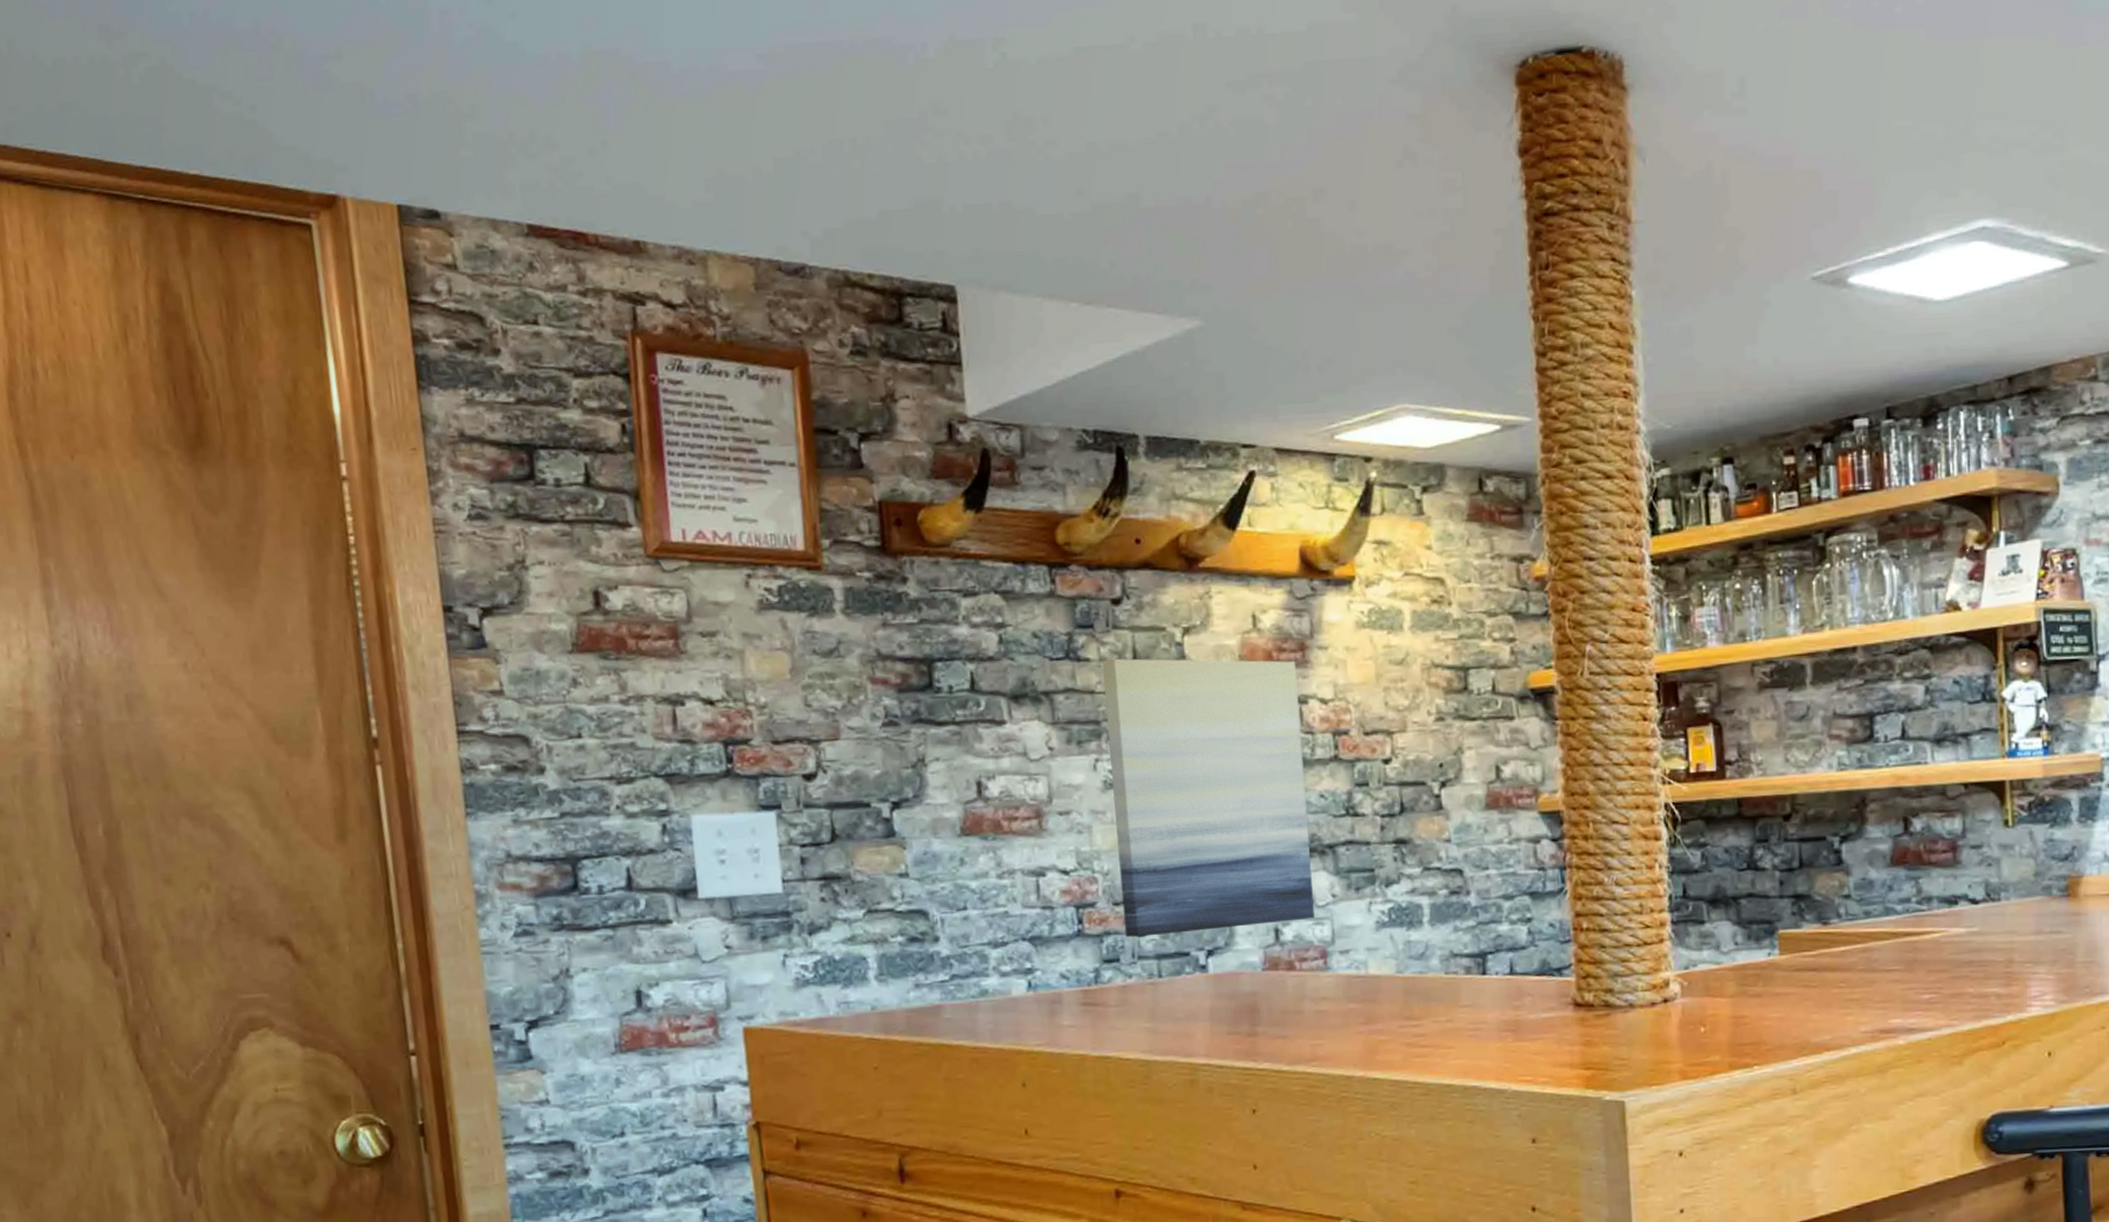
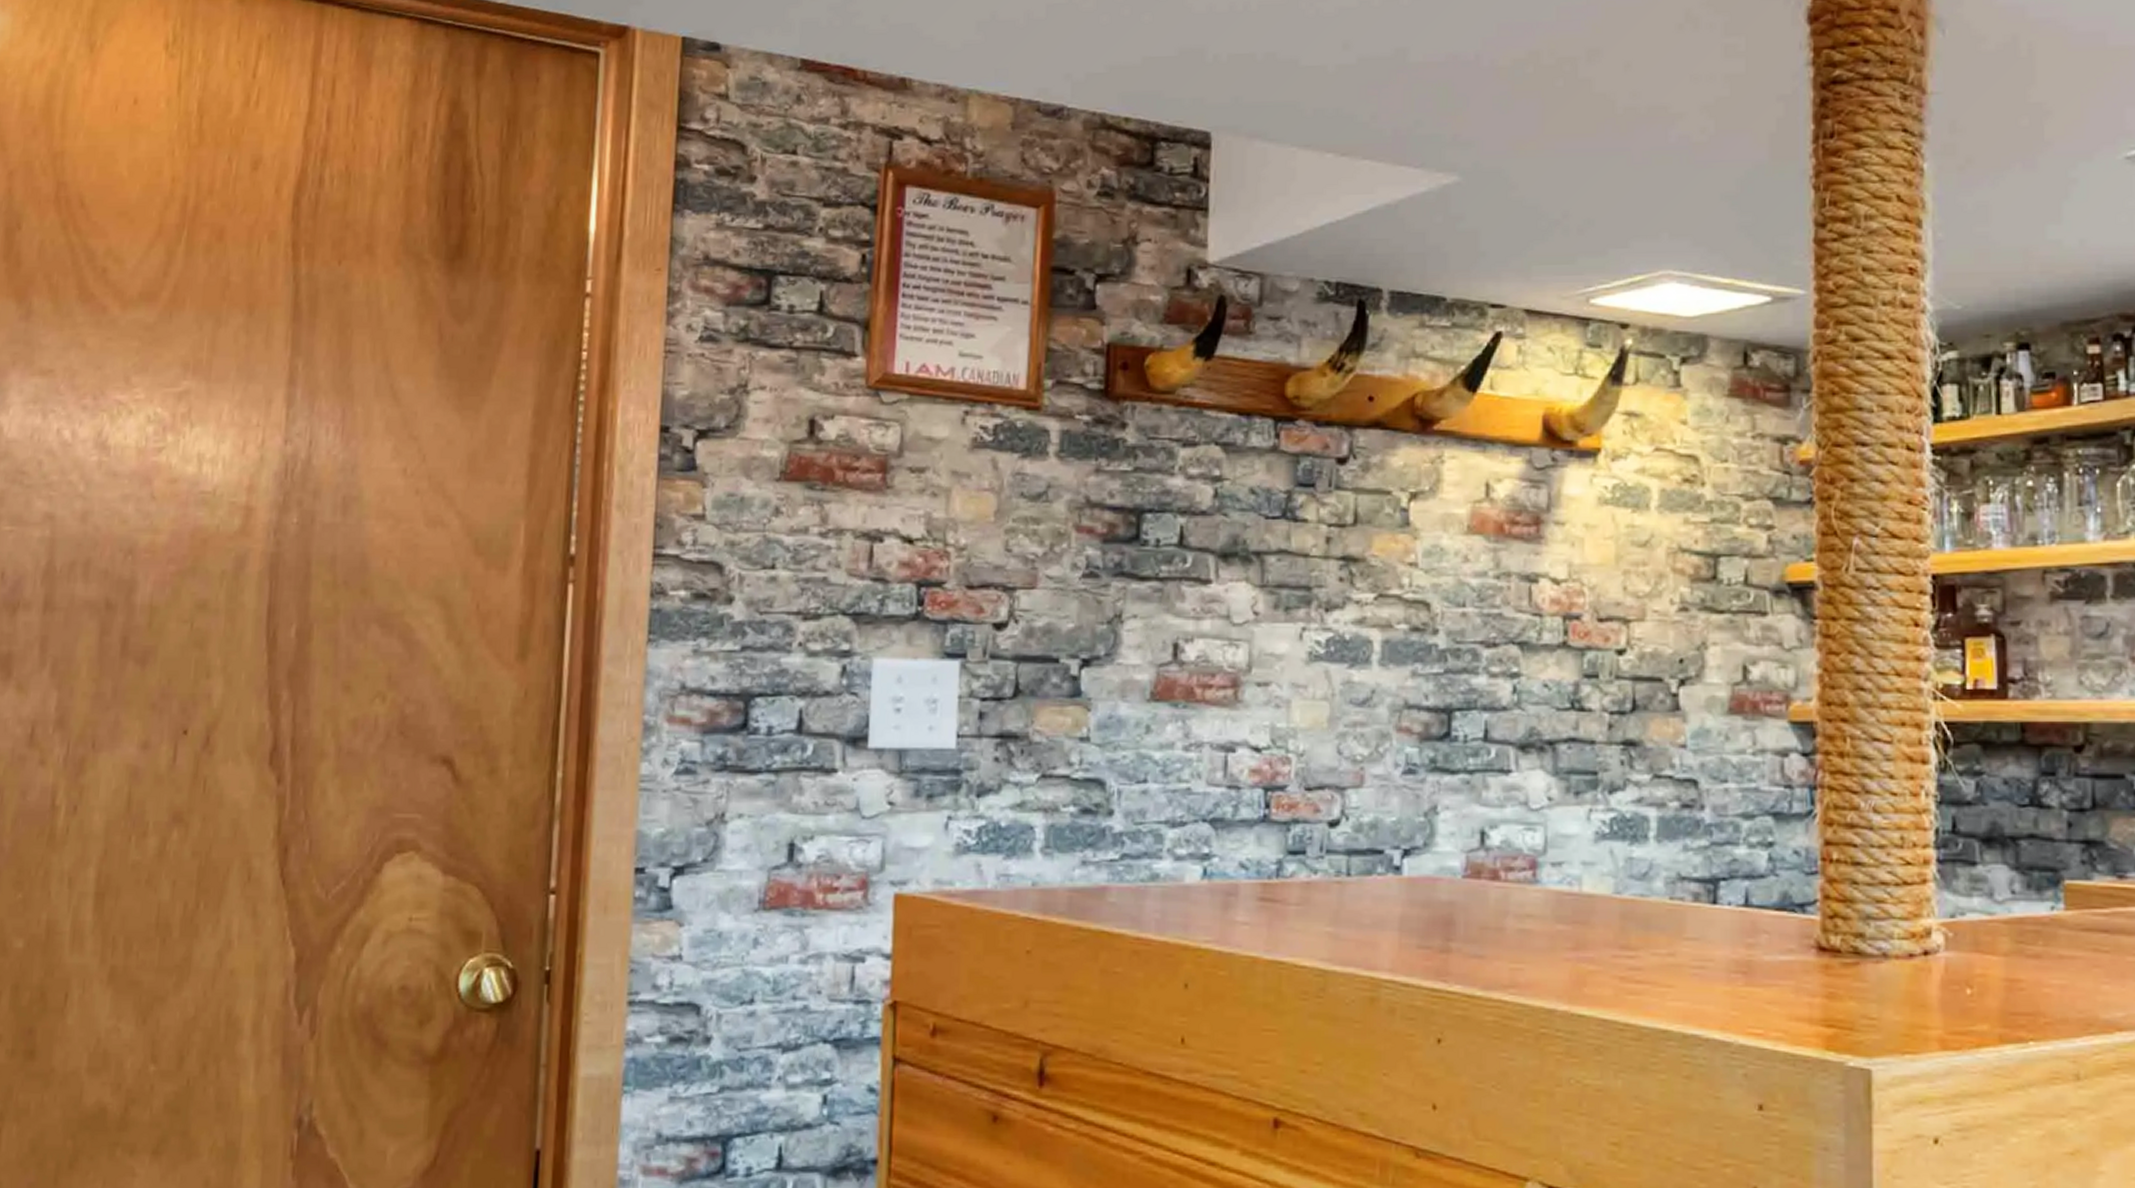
wall art: present [1101,658,1315,938] -> none [1315,521,1529,828]

